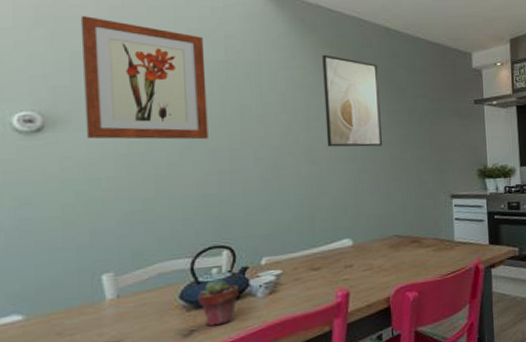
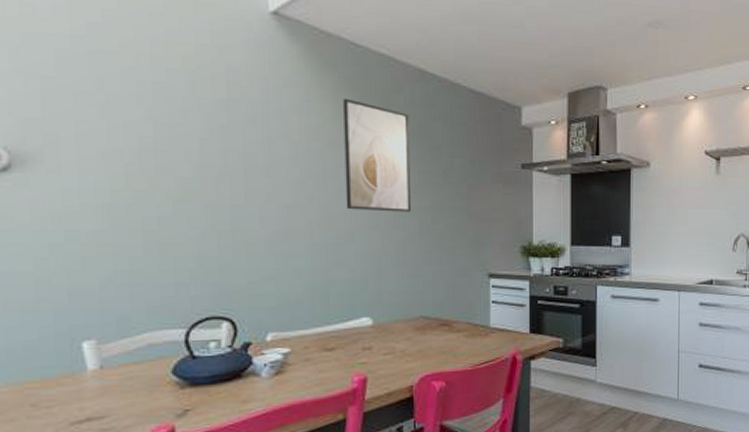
wall art: present [80,16,208,140] -> none [52,33,206,192]
potted succulent: present [198,277,240,327] -> none [193,352,242,407]

